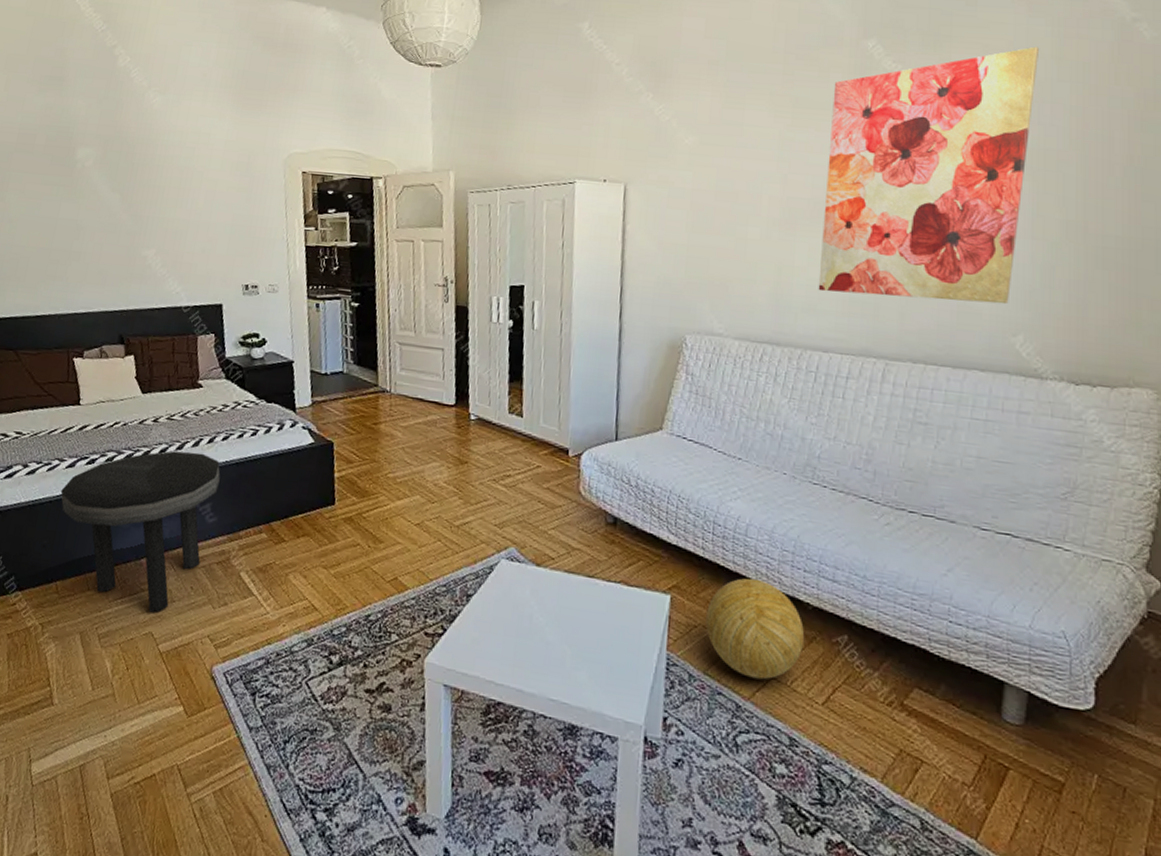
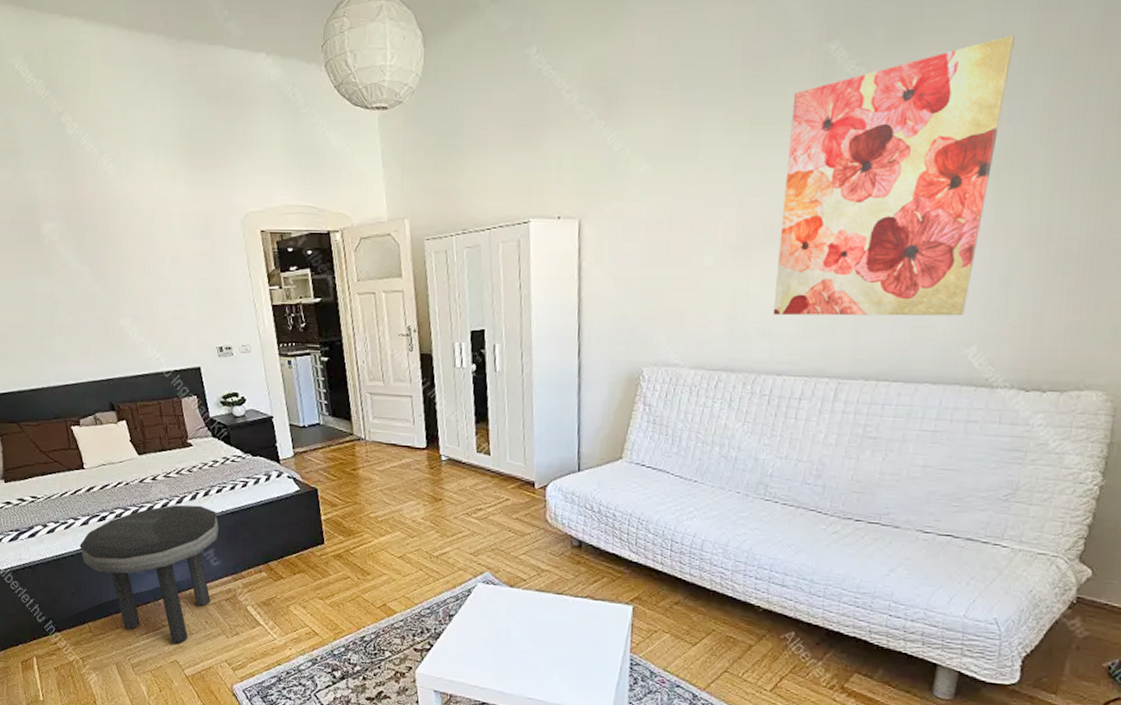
decorative ball: present [705,577,805,680] -> none [665,587,756,673]

